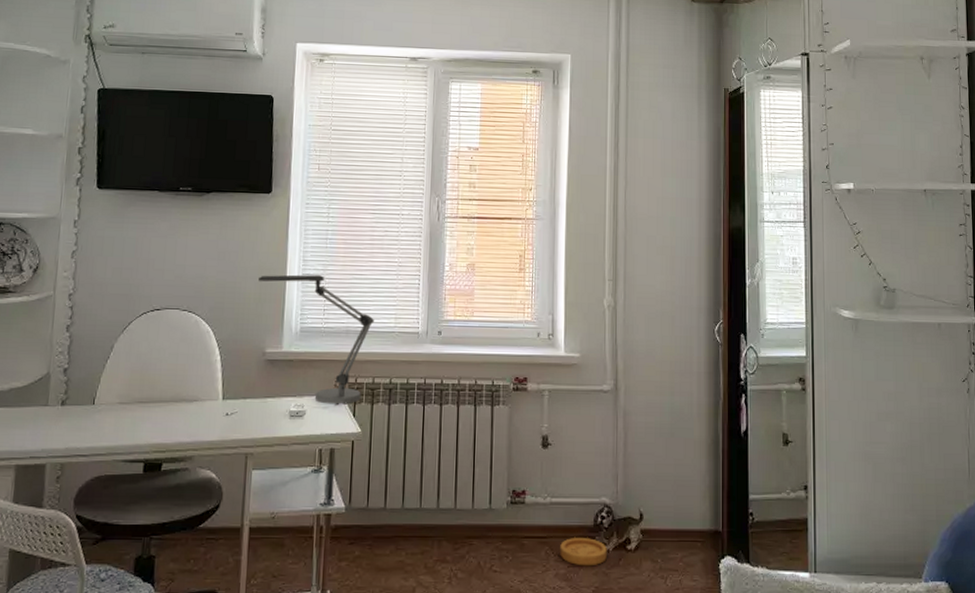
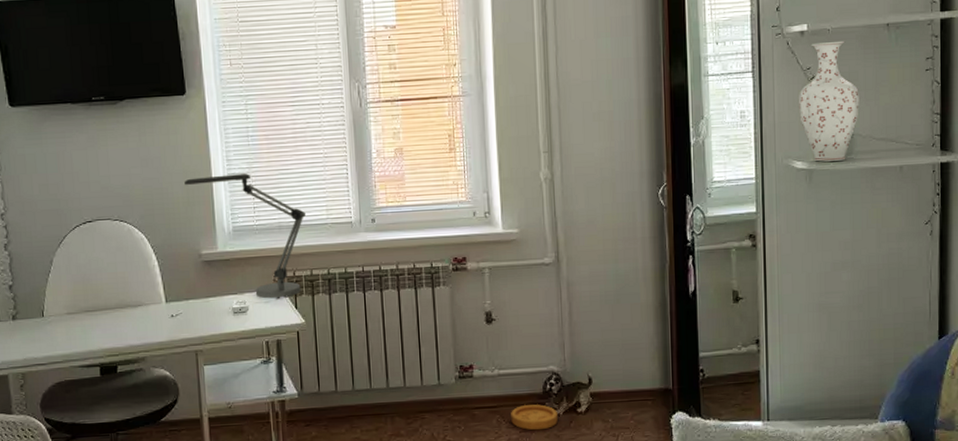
vase: none [845,201,902,313] -> present [798,42,860,162]

